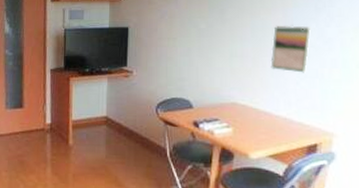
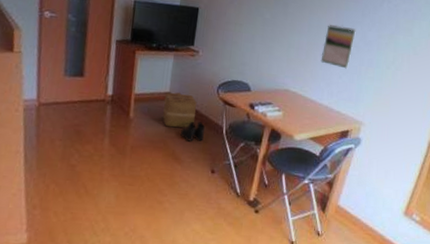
cardboard box: none [101,115,135,153] -> present [162,92,197,128]
boots: none [122,145,148,167] -> present [180,122,206,142]

